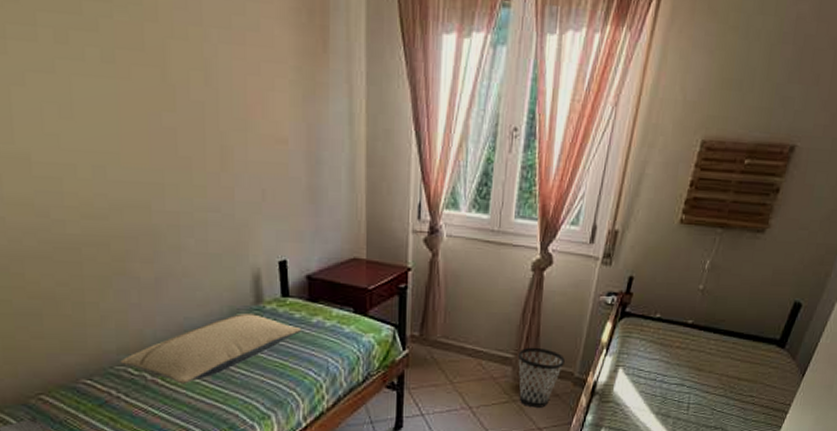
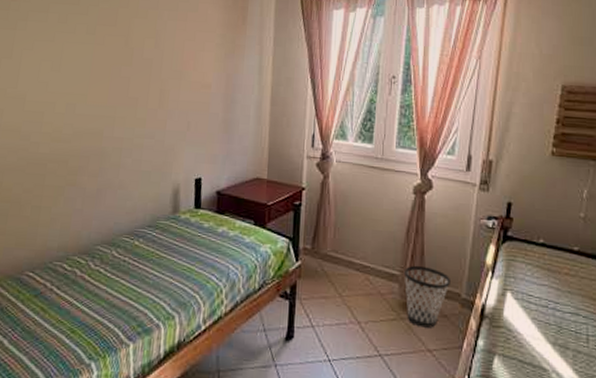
pillow: present [120,313,302,384] -> none [58,221,209,282]

